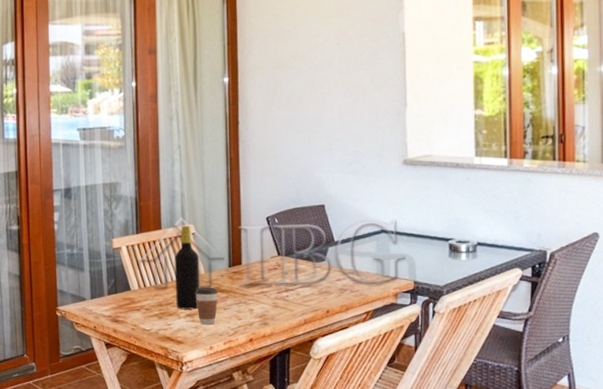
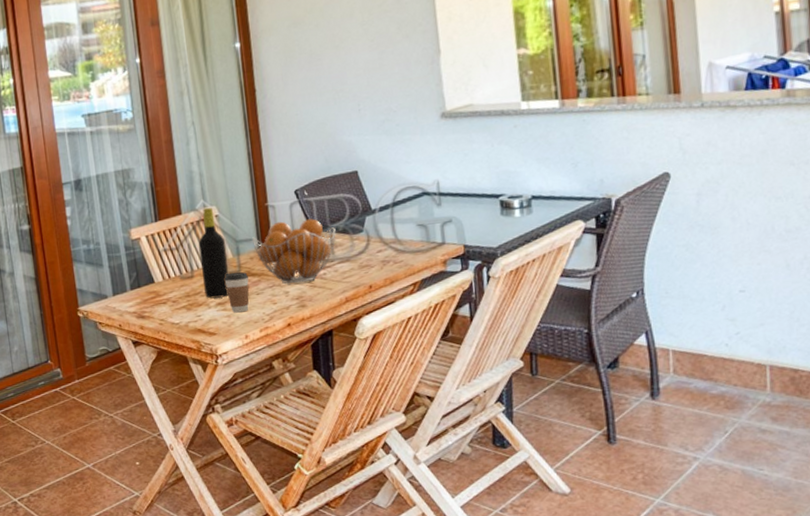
fruit basket: none [224,244,301,303] -> present [252,218,336,284]

